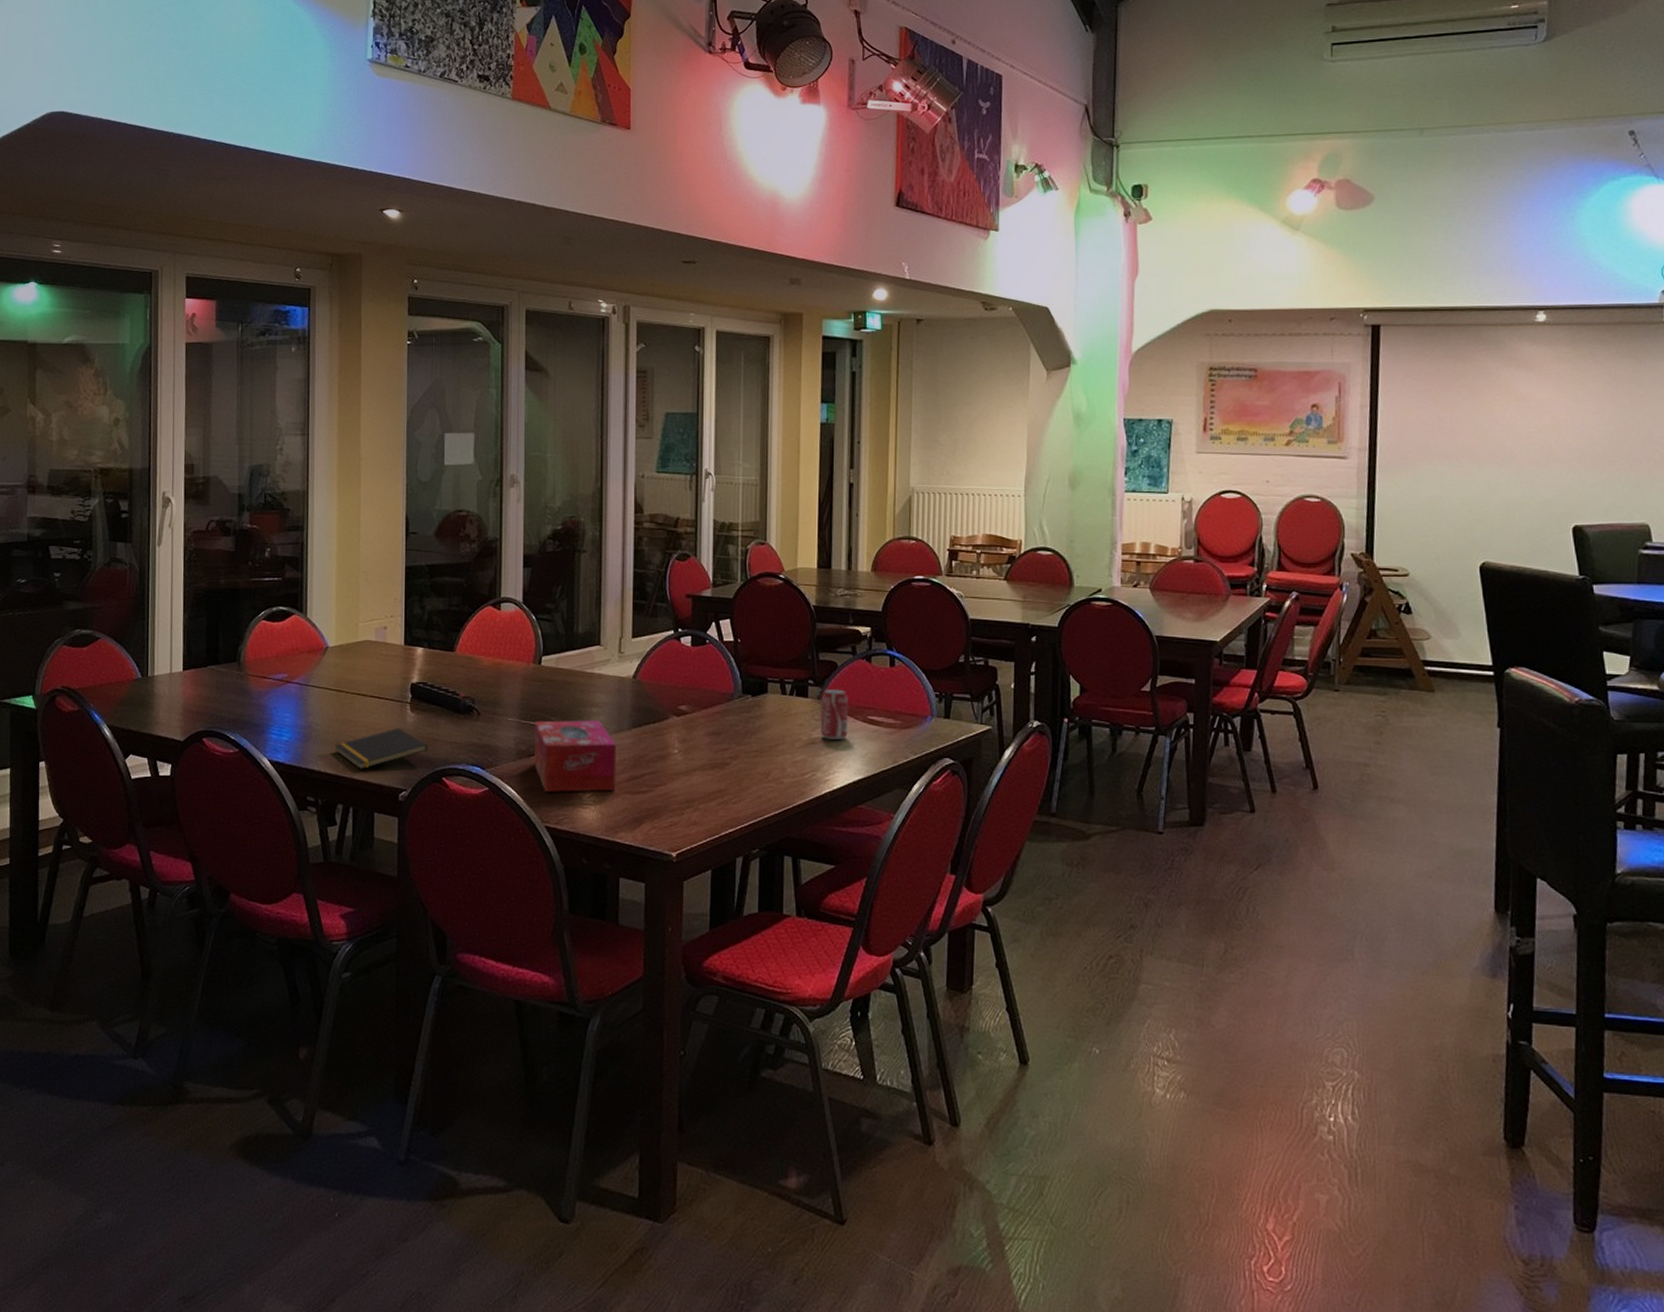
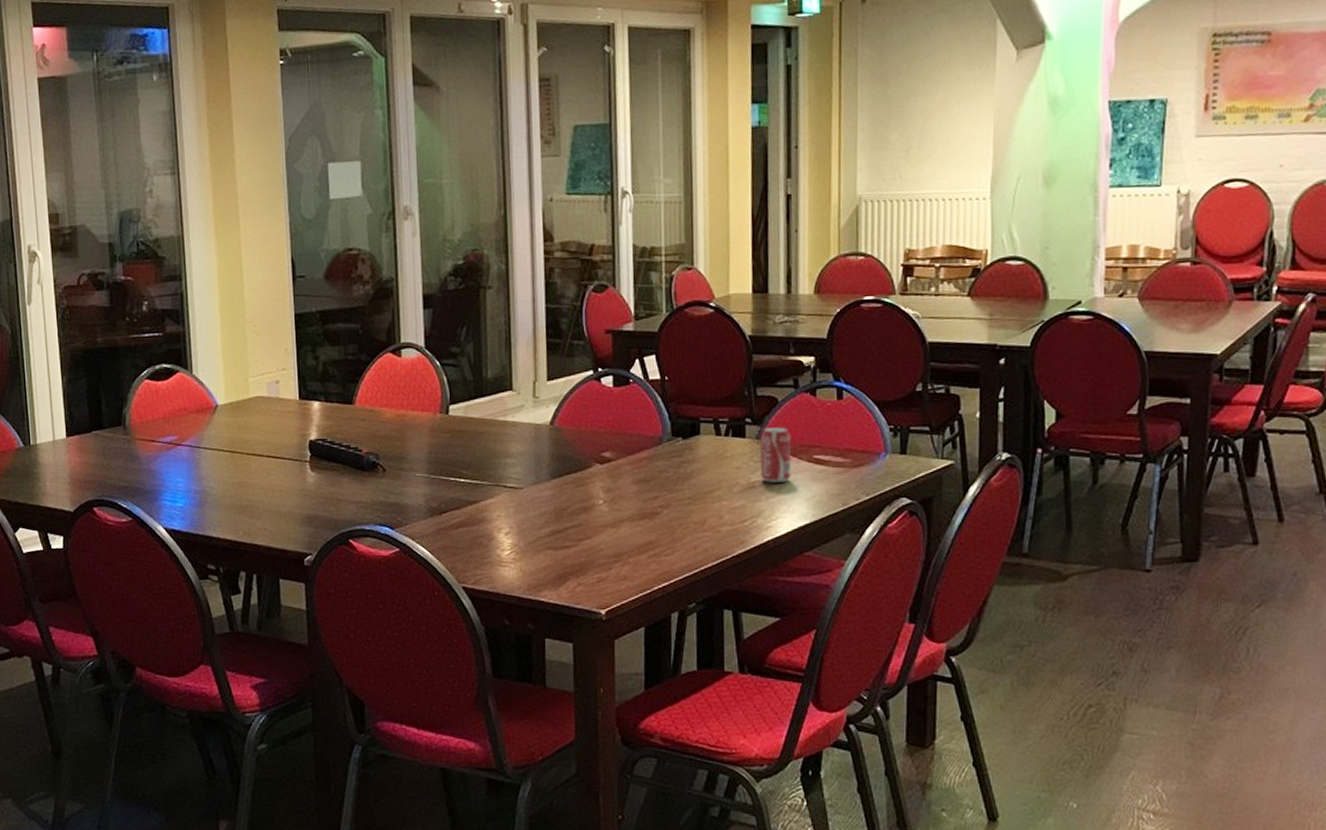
notepad: present [335,728,428,769] -> none [232,489,332,534]
tissue box: present [533,719,616,792] -> none [444,471,537,551]

